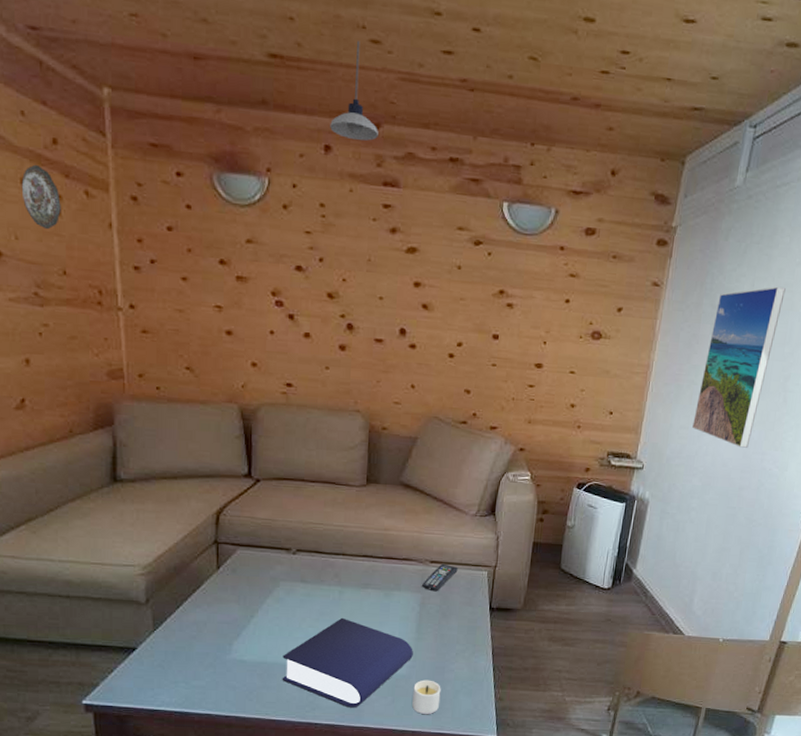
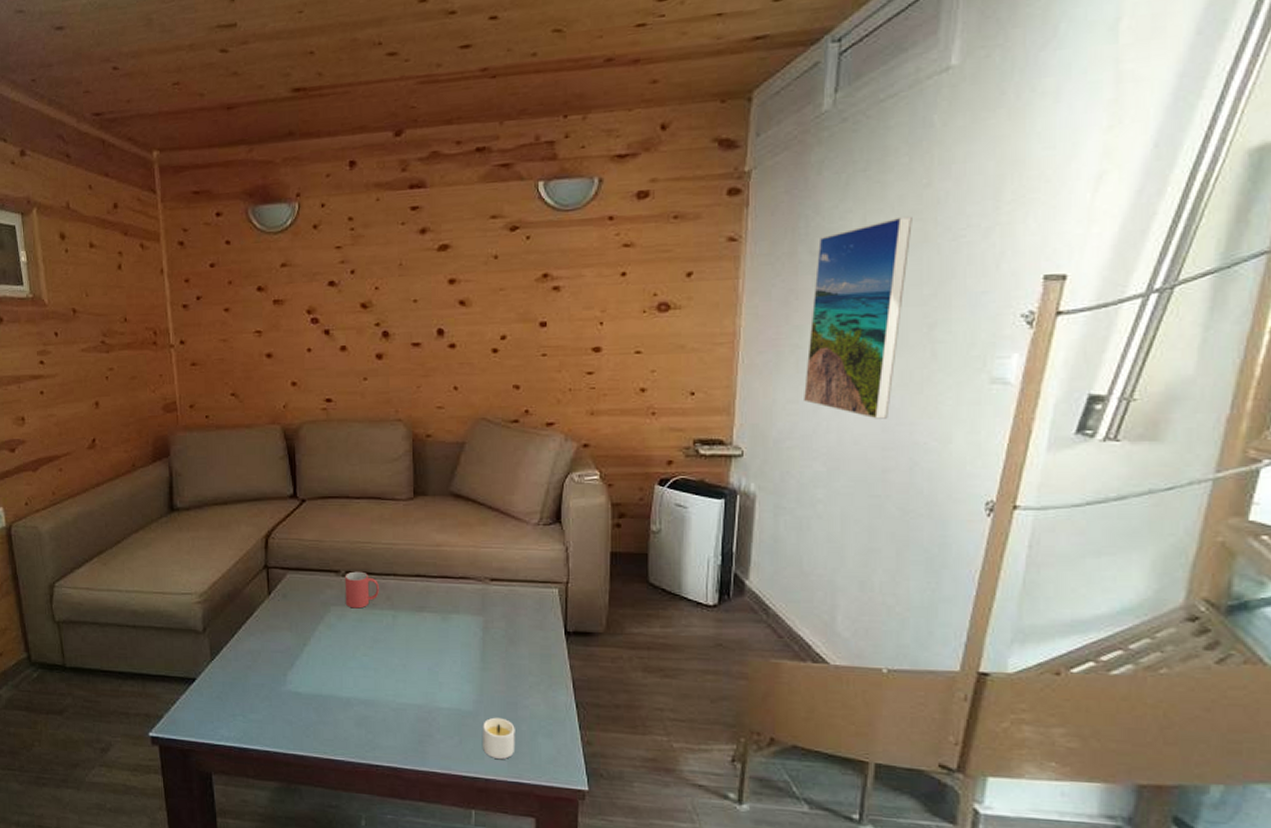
decorative plate: present [21,164,61,230] -> none [90,228,122,284]
book: present [282,617,413,708] -> none [338,645,479,749]
mug: none [294,550,328,584] -> present [344,571,379,609]
pendant light: present [330,40,378,141] -> none [353,57,401,151]
remote control: present [421,563,458,592] -> none [482,581,523,614]

